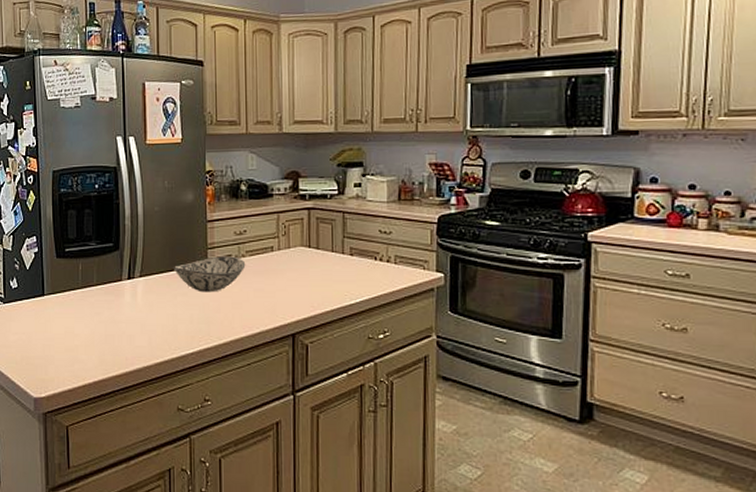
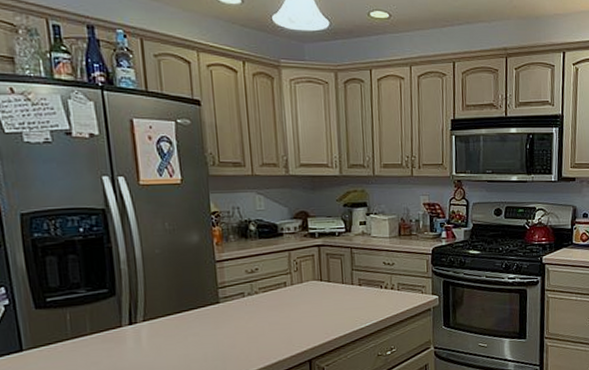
decorative bowl: present [173,256,246,293] -> none [181,294,260,331]

